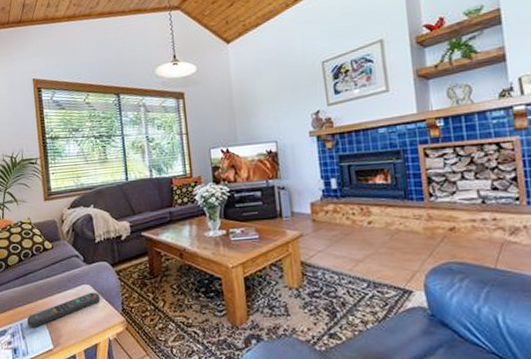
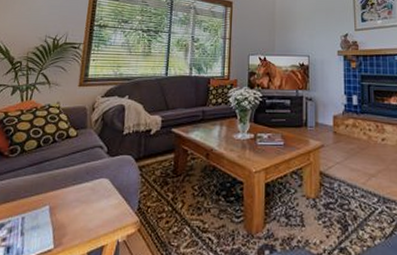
remote control: present [27,292,101,327] -> none [29,187,117,223]

